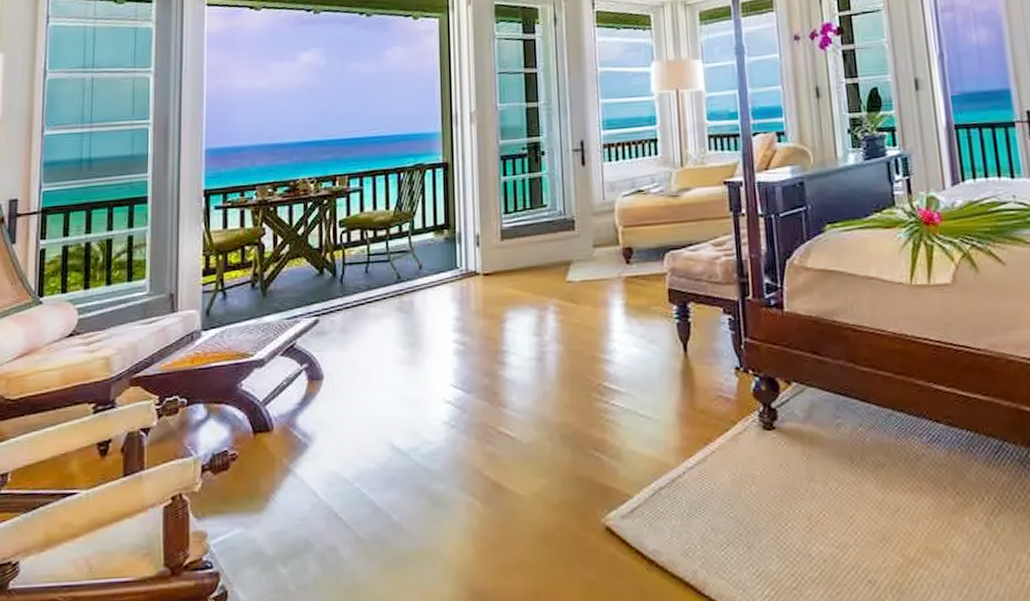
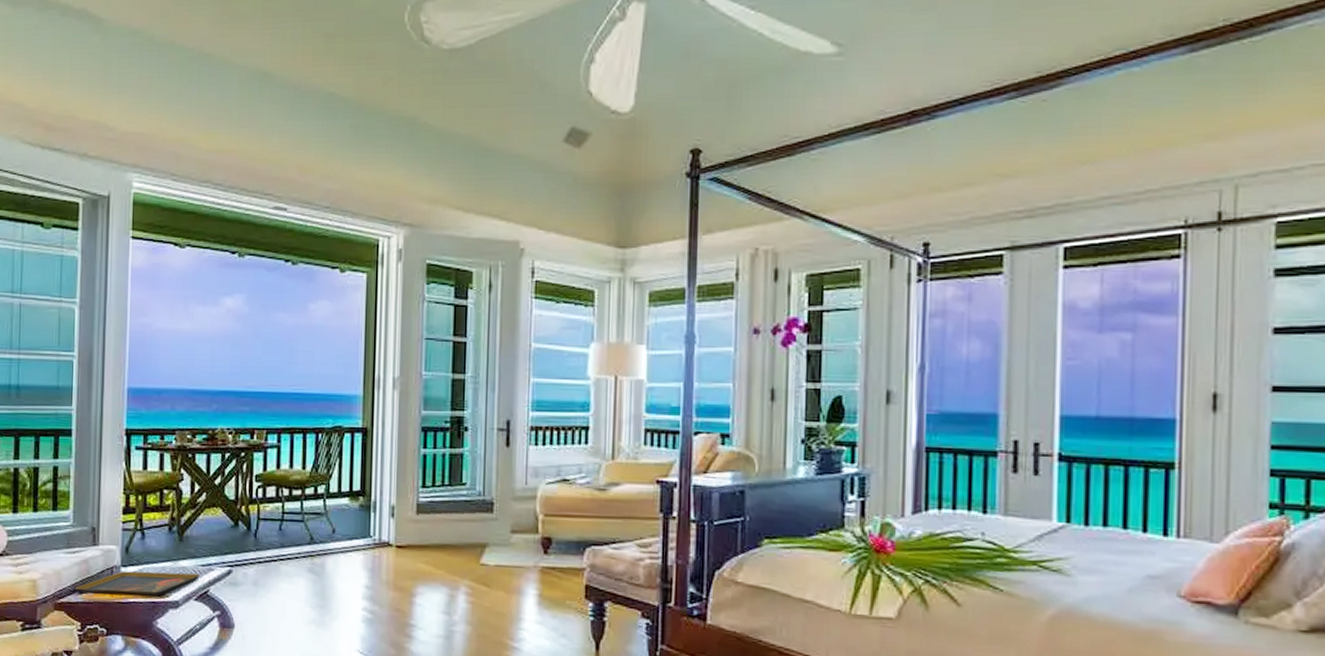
decorative tray: none [151,327,285,365] -> present [74,571,200,598]

